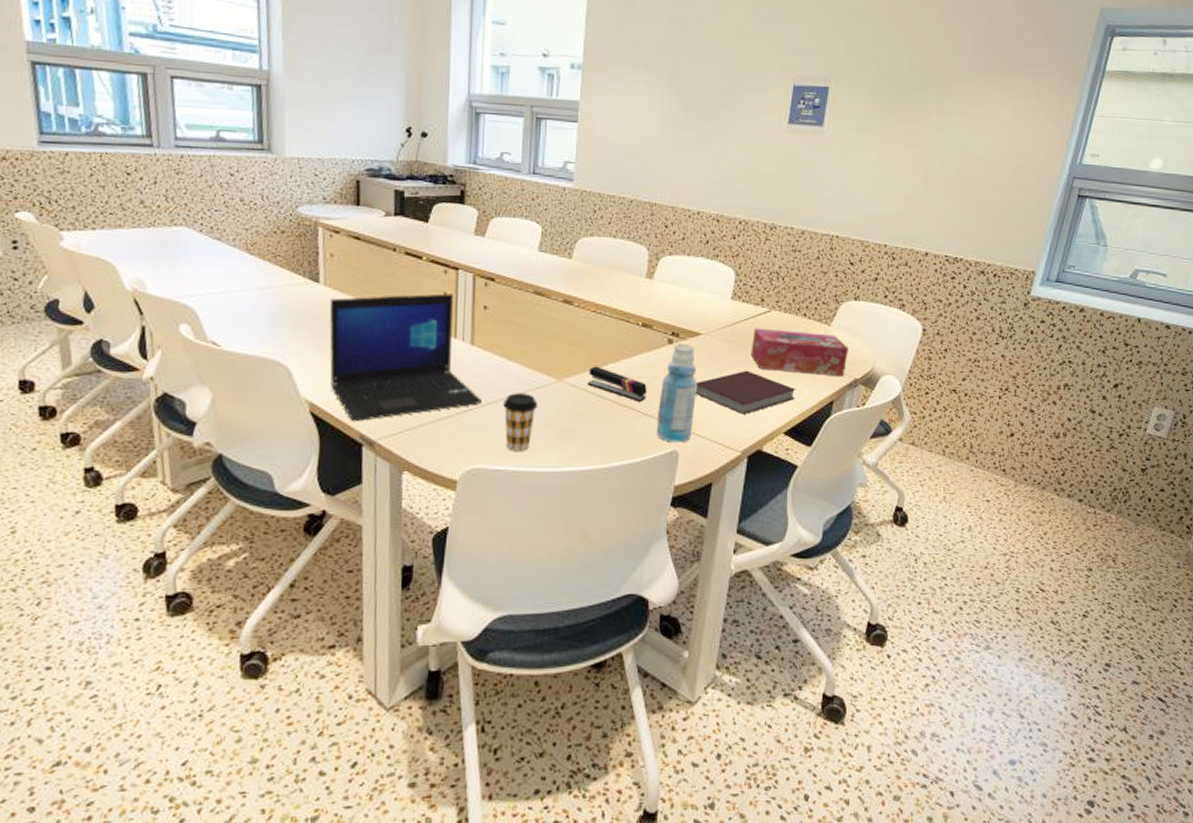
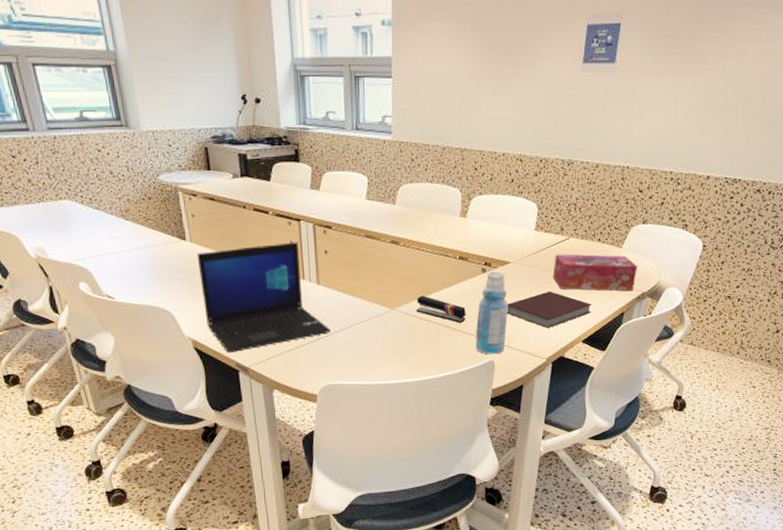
coffee cup: present [503,393,538,451] -> none [348,321,377,369]

